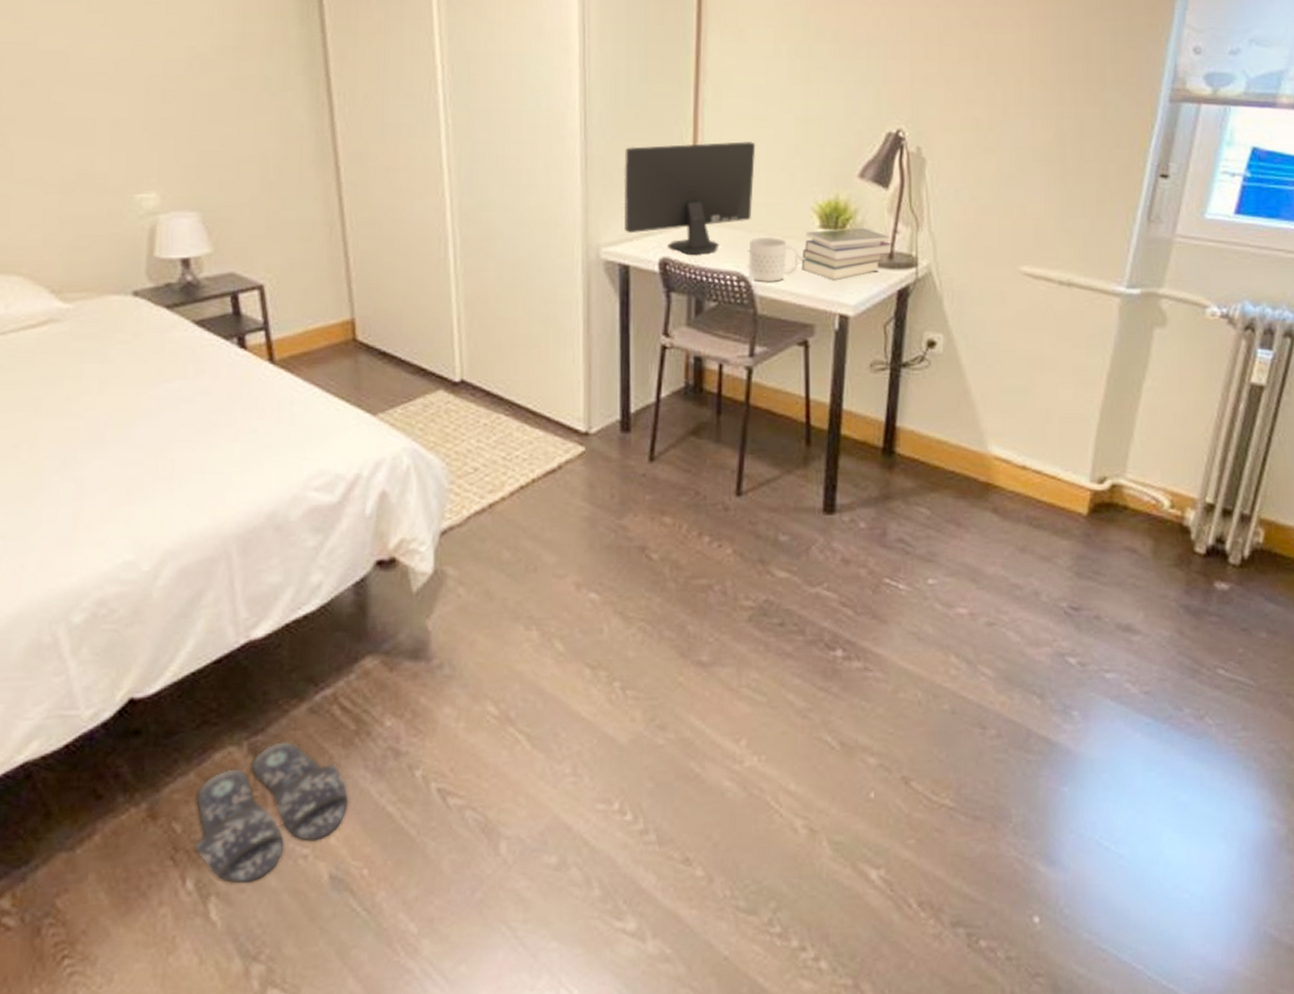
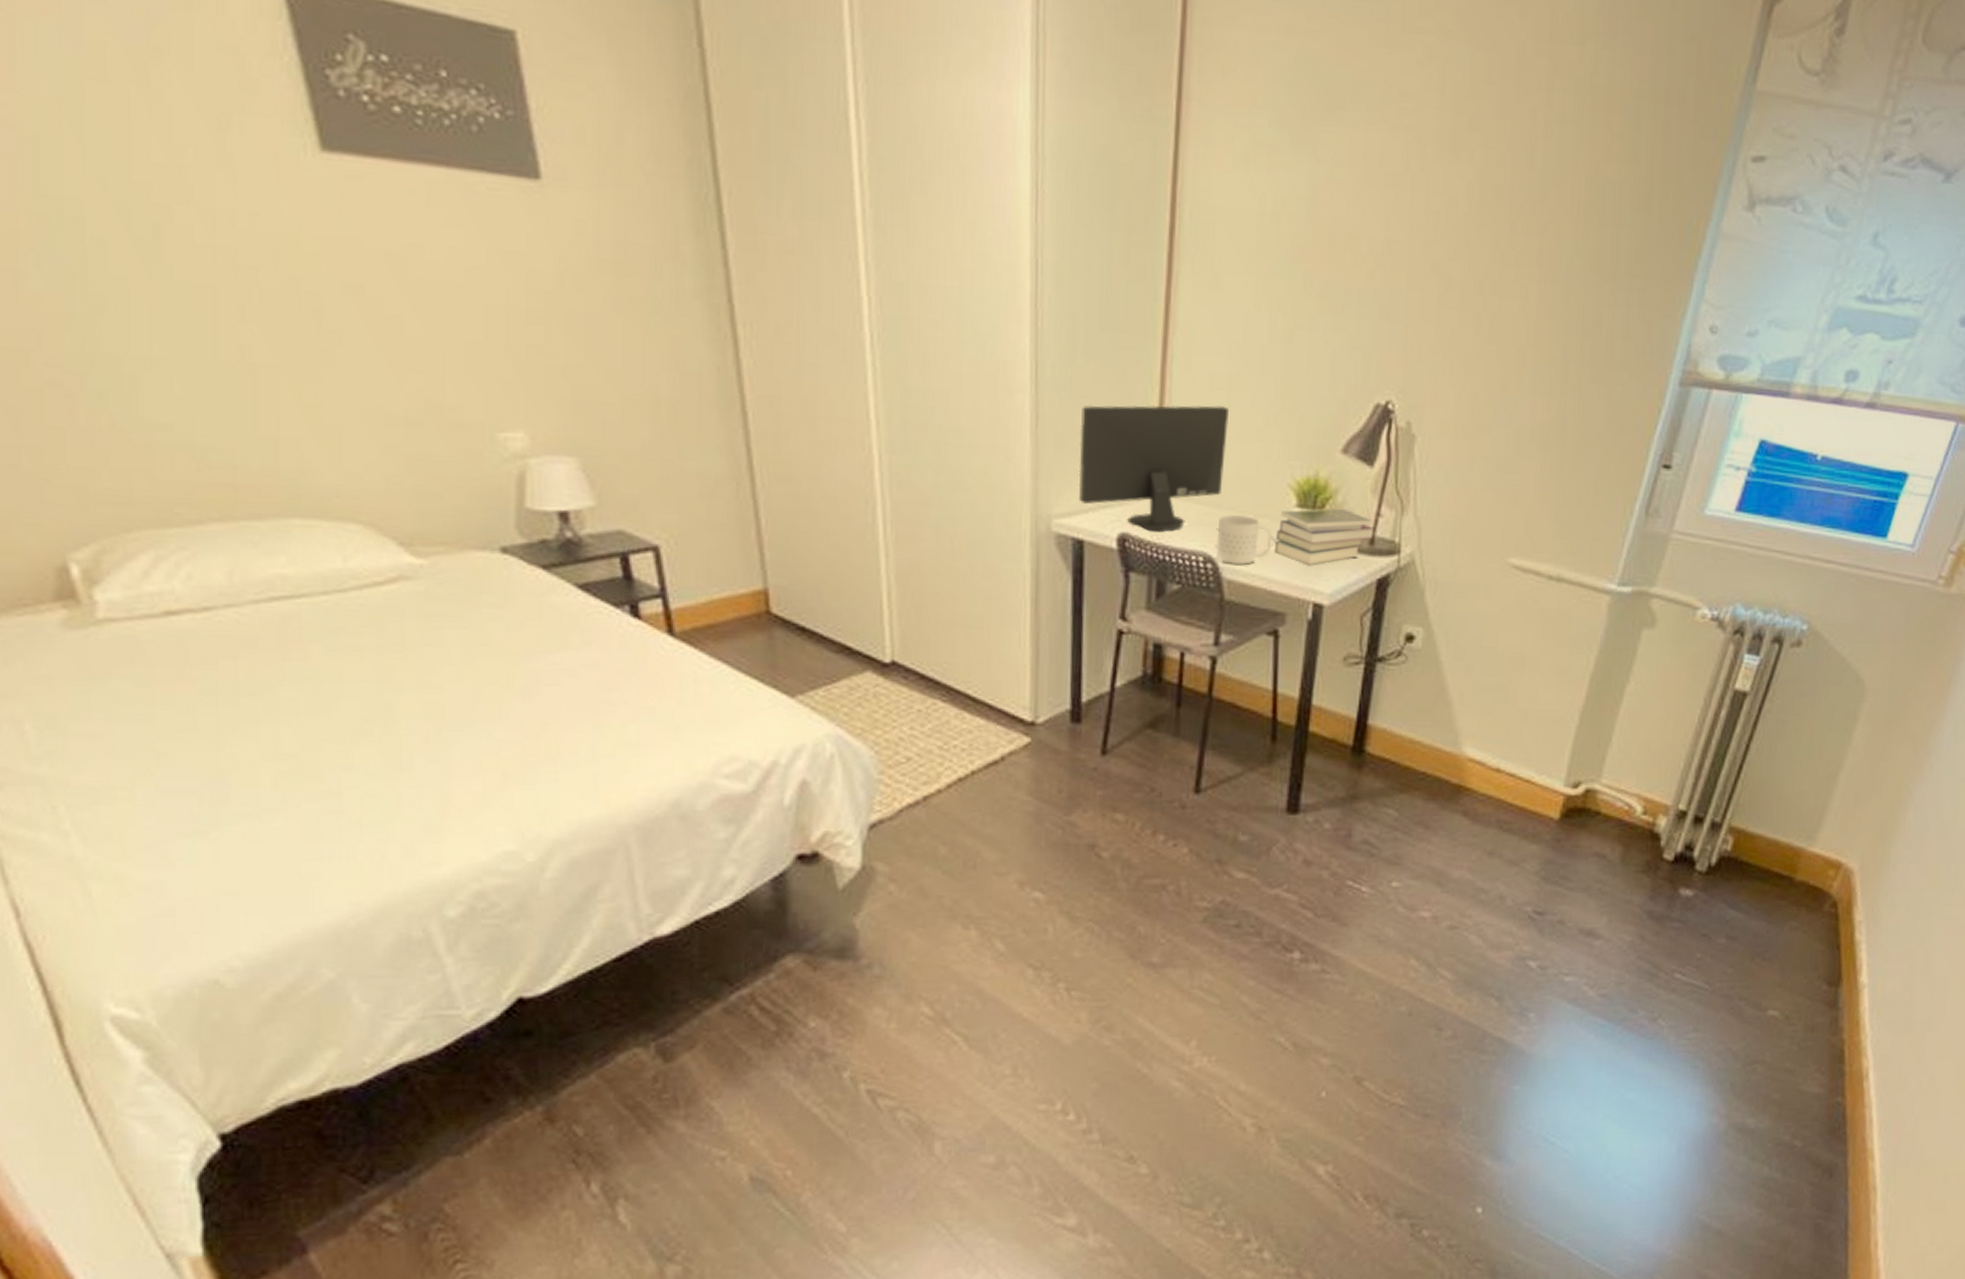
slippers: present [195,742,349,884] -> none [599,1043,770,1186]

